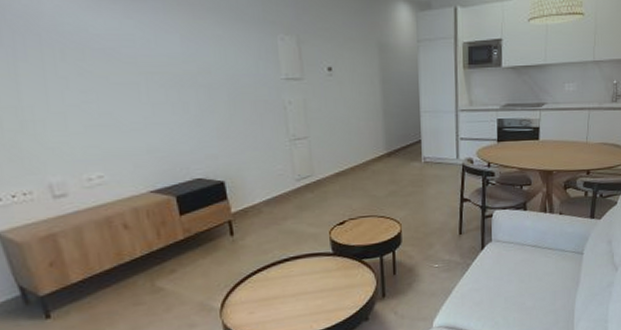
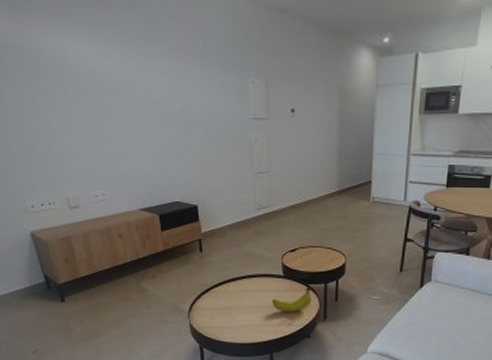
fruit: none [321,262,367,295] -> present [272,287,312,313]

